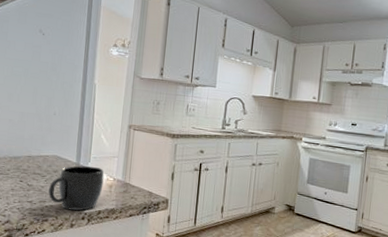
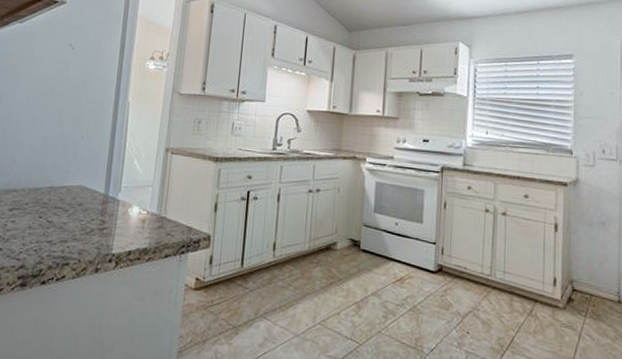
mug: present [48,165,104,211] -> none [71,197,137,252]

